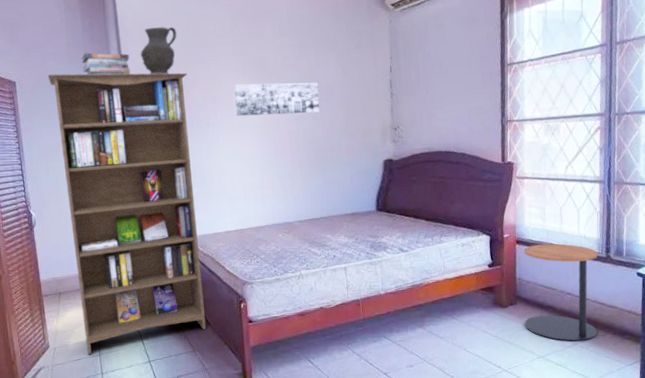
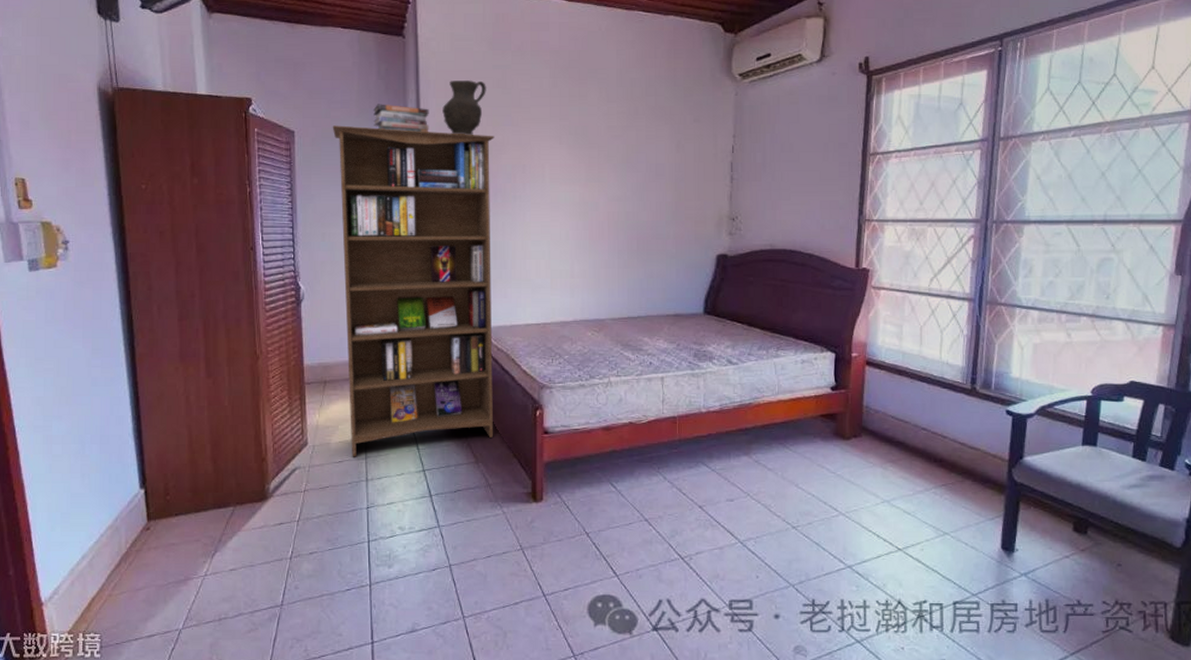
wall art: present [234,82,320,117] -> none [549,153,647,193]
side table: present [523,243,598,342] -> none [869,368,962,486]

